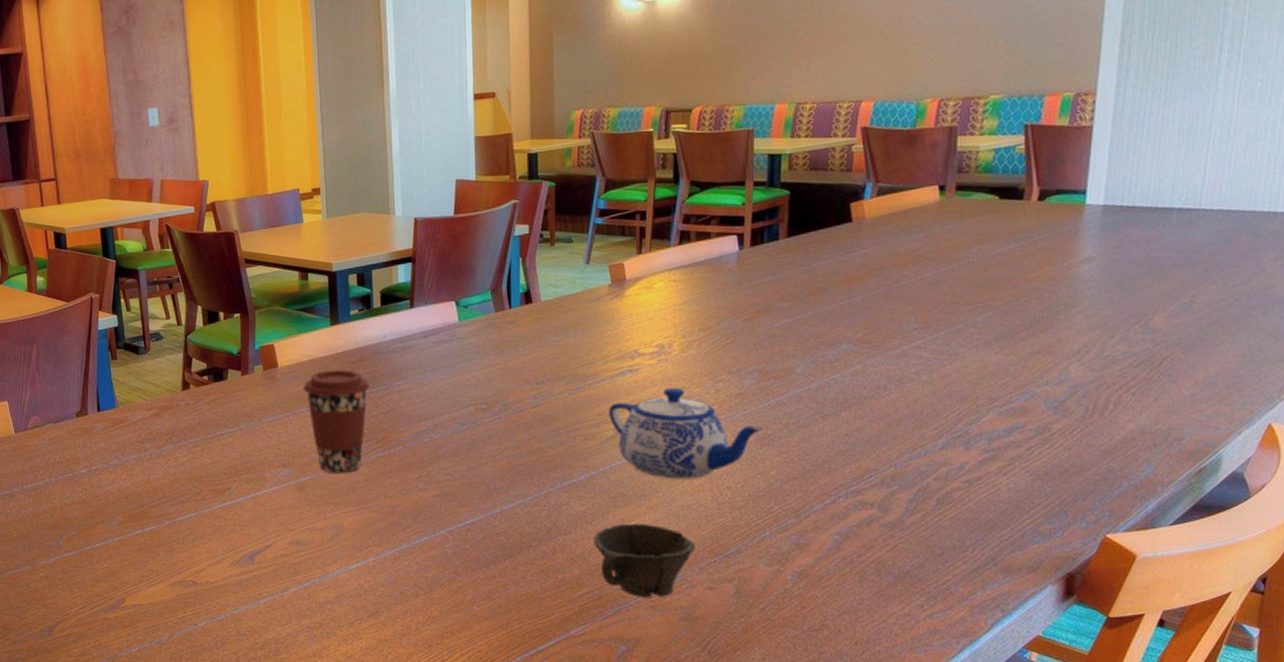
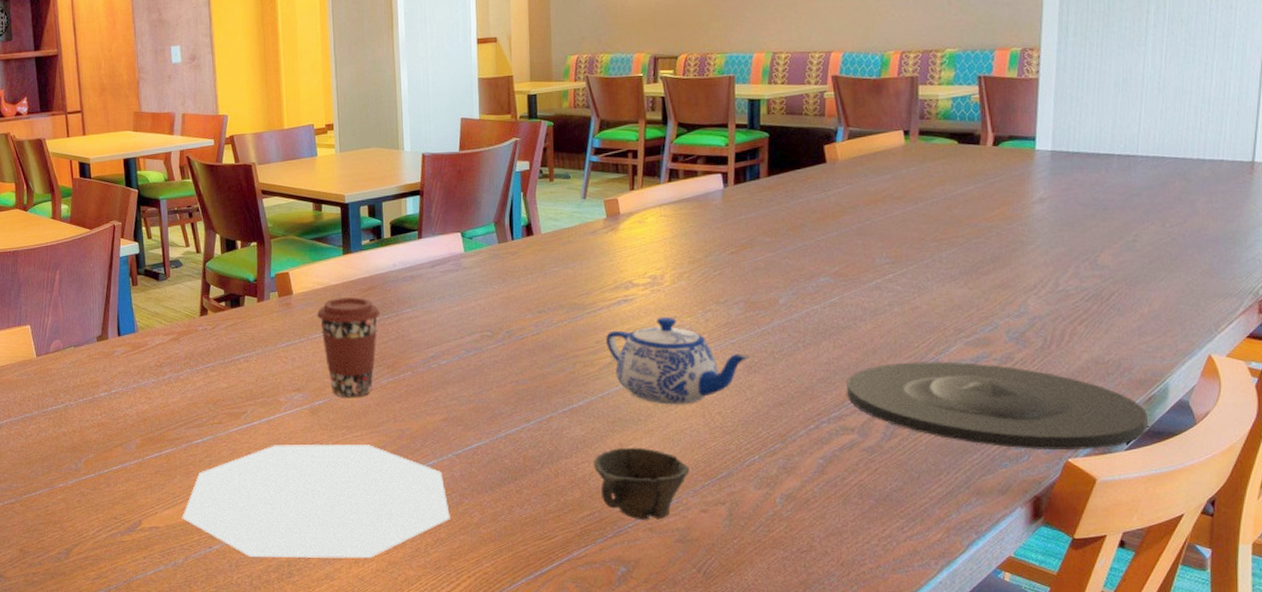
plate: none [166,521,442,637] -> present [182,445,450,559]
plate: none [866,432,1198,526] -> present [846,361,1149,451]

